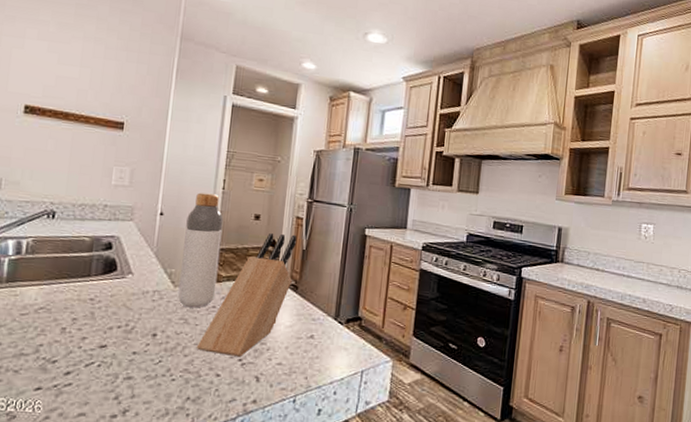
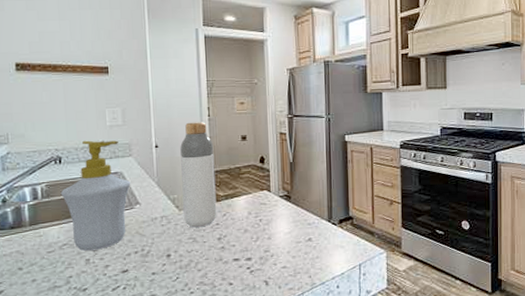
soap bottle: none [47,197,127,319] -> present [60,140,131,251]
knife block: present [196,233,297,358] -> none [207,149,284,266]

